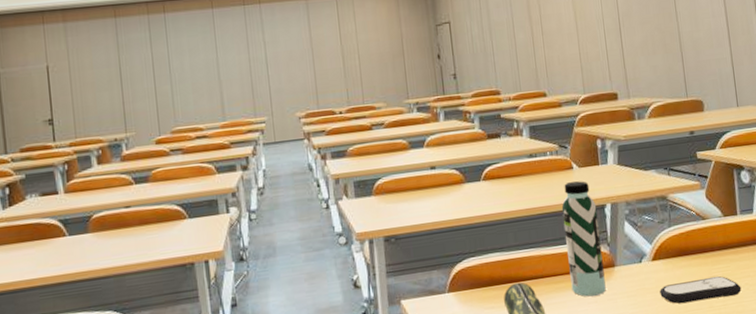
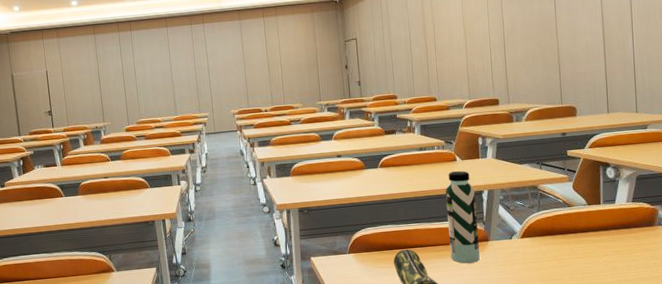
remote control: present [659,275,742,304] -> none [526,253,600,274]

